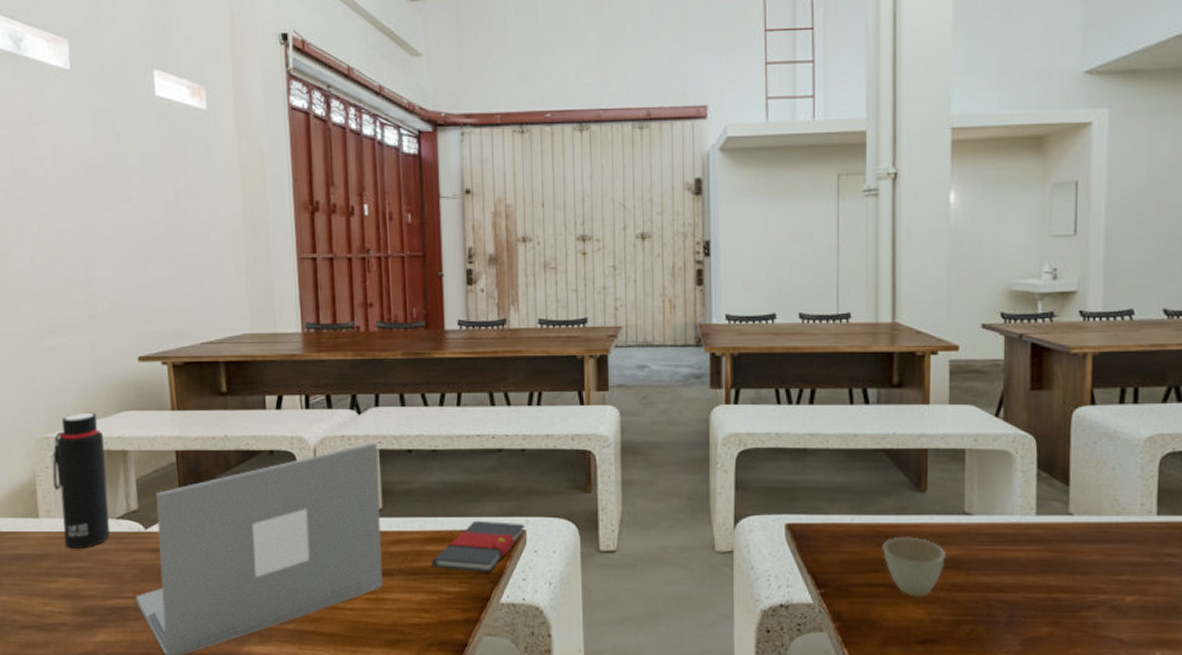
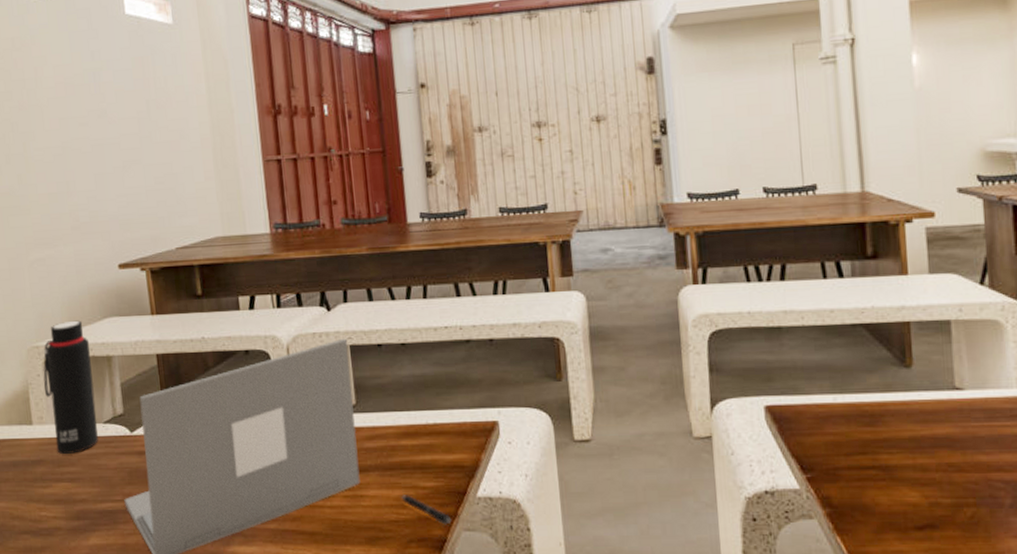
pen: none [424,599,474,630] -> present [401,495,452,525]
book: present [430,520,526,573] -> none [406,413,499,467]
cup: present [883,537,945,597] -> none [869,415,939,479]

